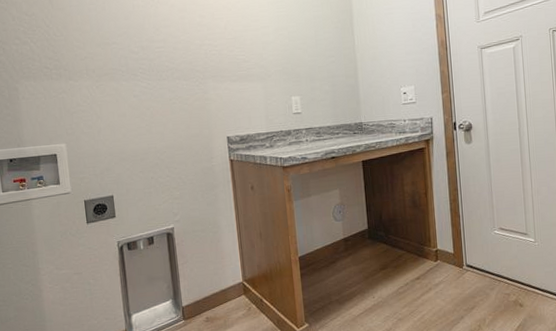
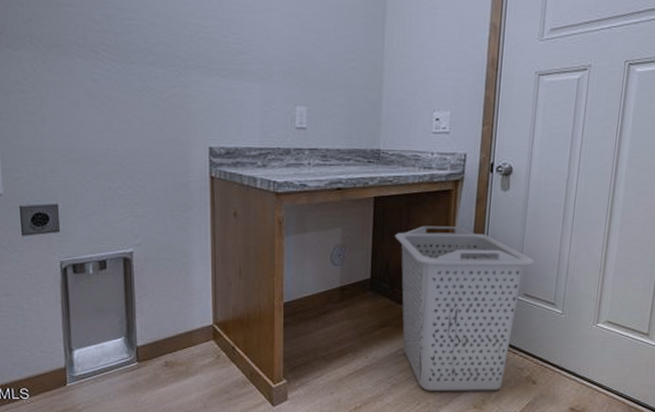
laundry basket: none [382,177,504,323] -> present [394,226,535,392]

